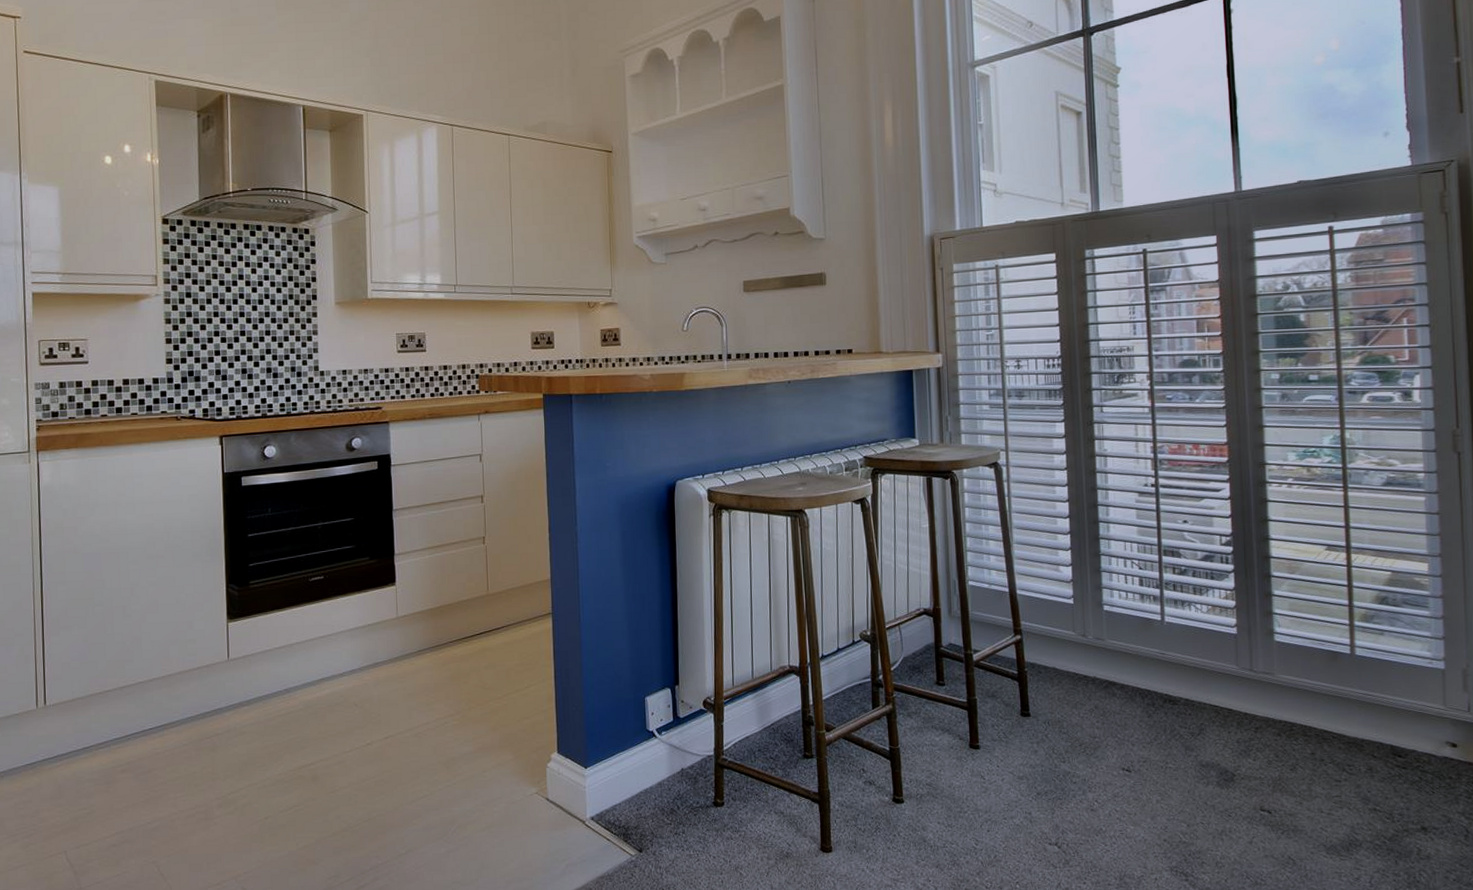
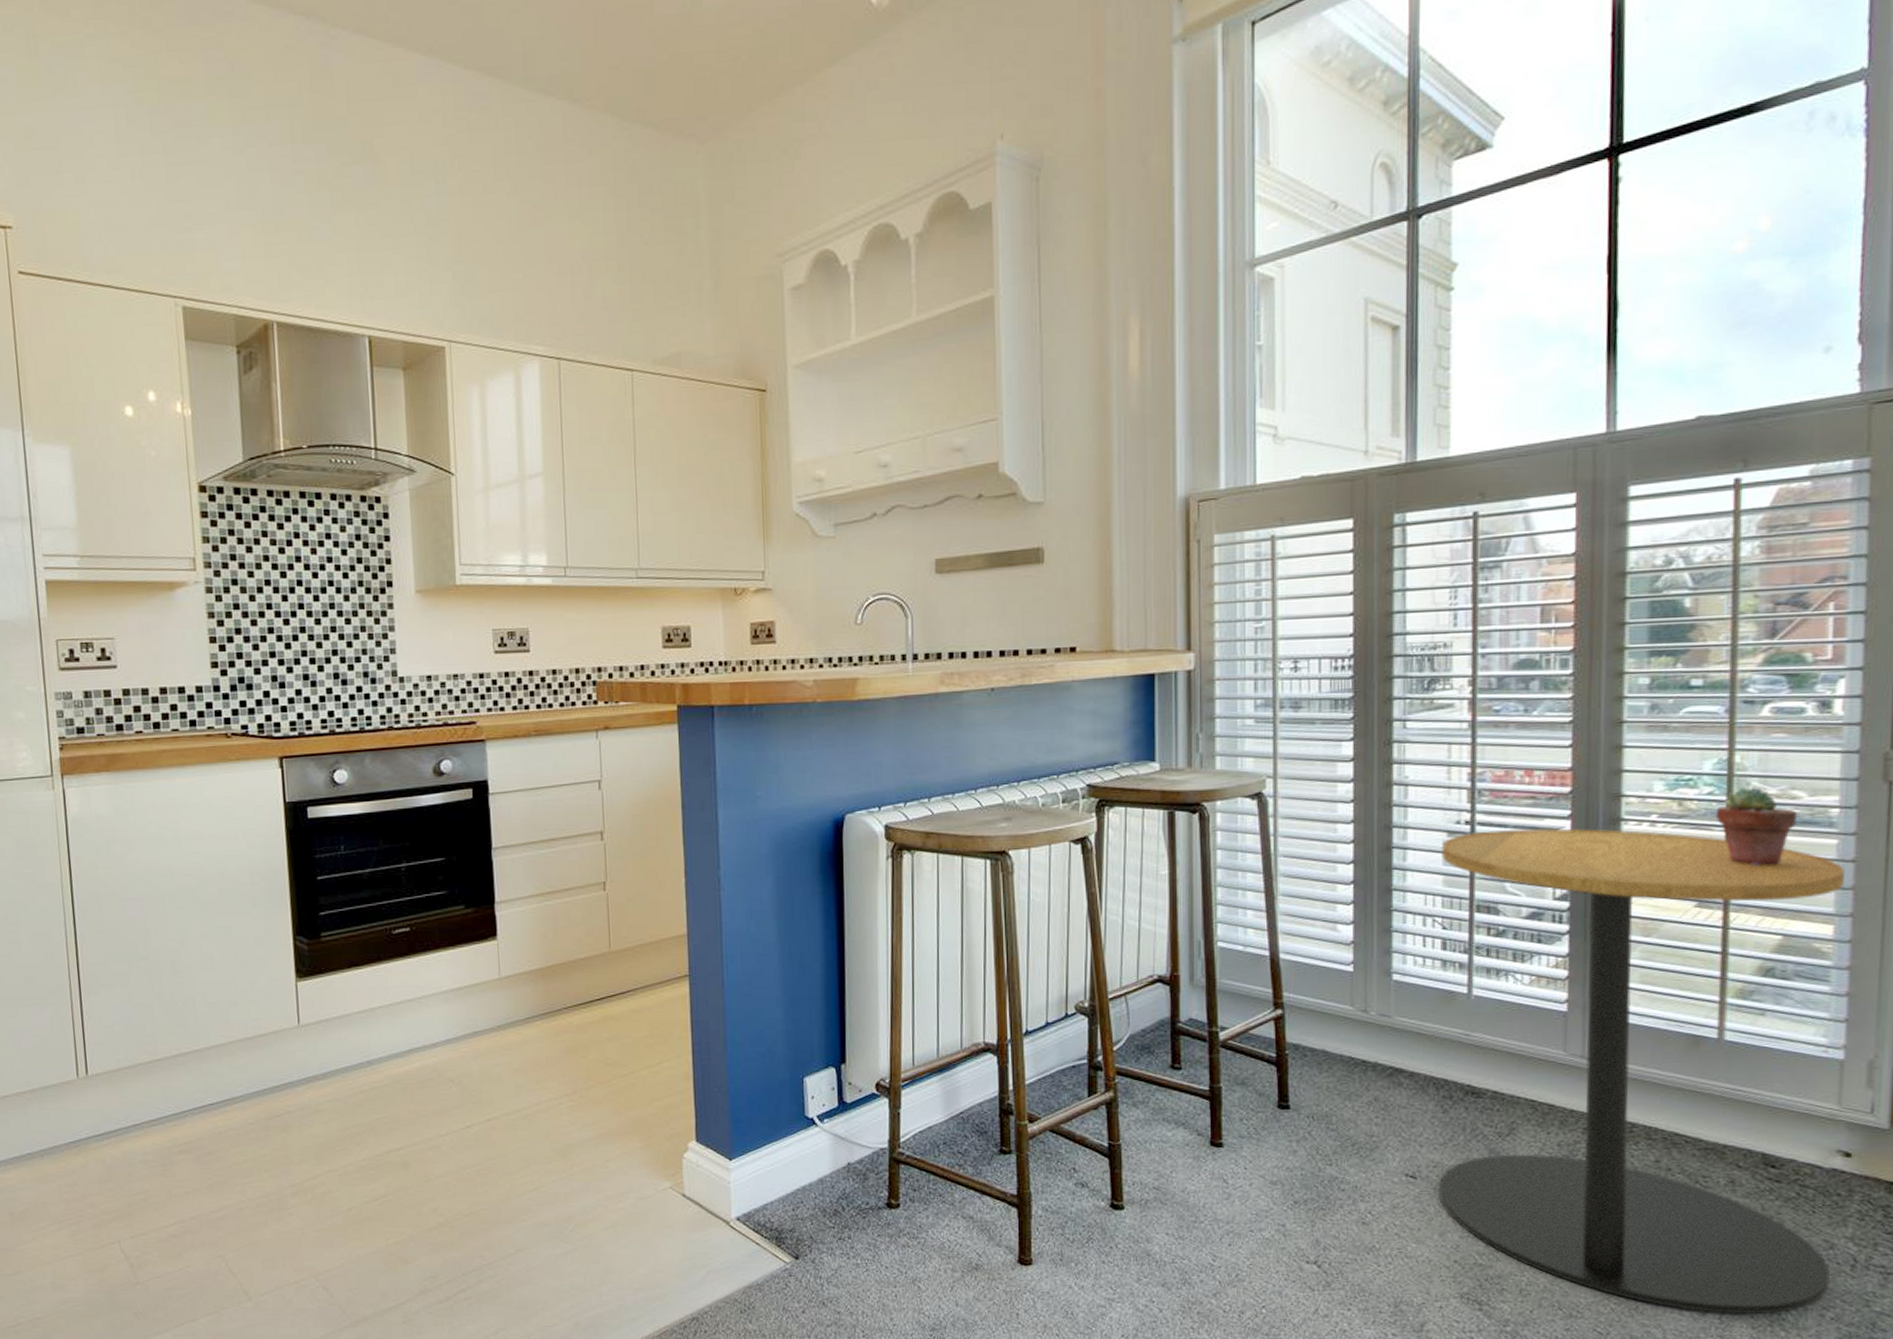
side table: none [1134,489,1450,879] -> present [1438,827,1845,1315]
potted succulent: none [1335,456,1394,518] -> present [1715,786,1797,866]

